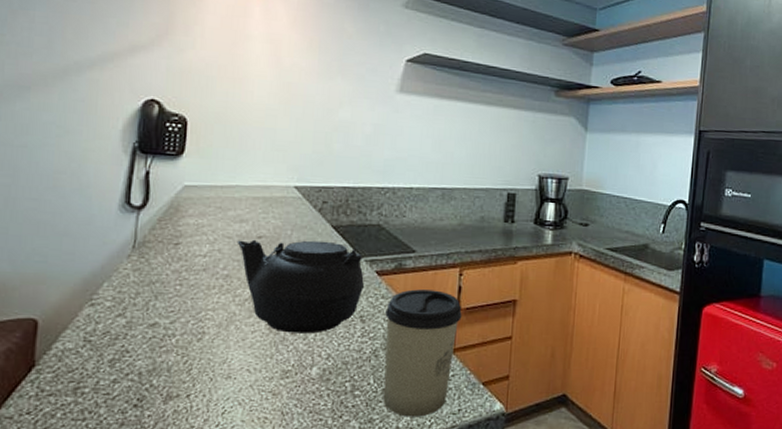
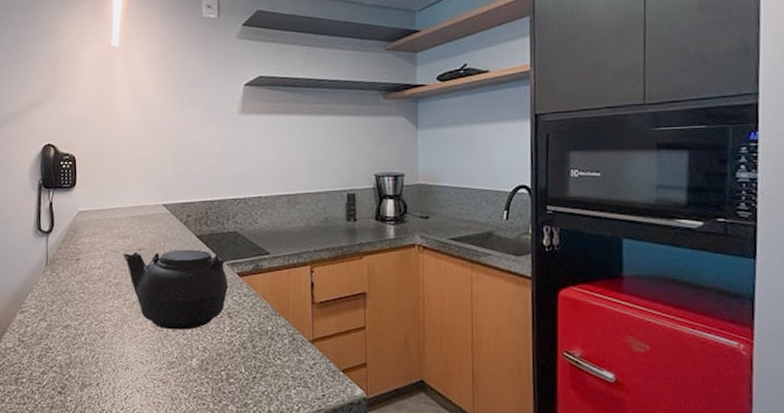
cup: present [383,289,462,417] -> none [249,287,317,402]

